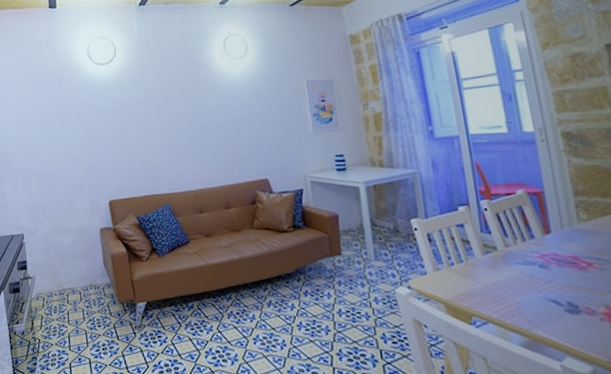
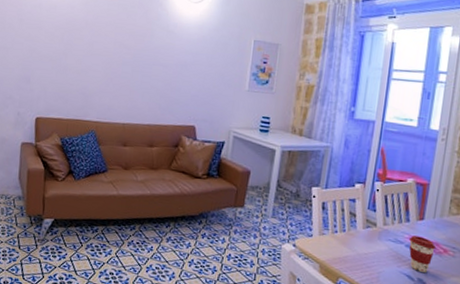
coffee cup: none [541,252,577,295] -> present [409,235,436,273]

